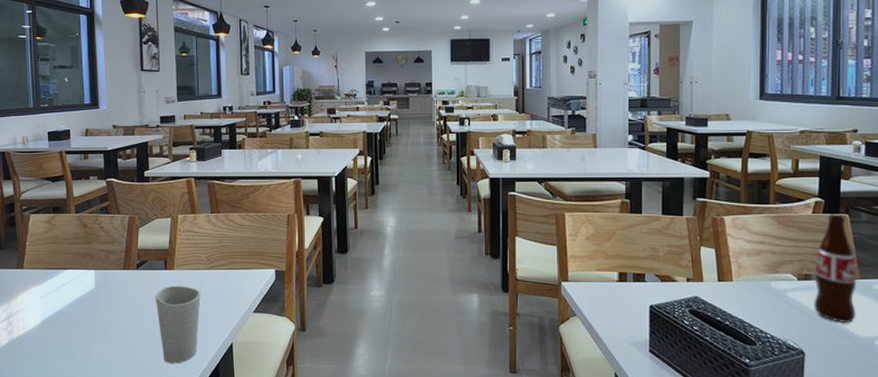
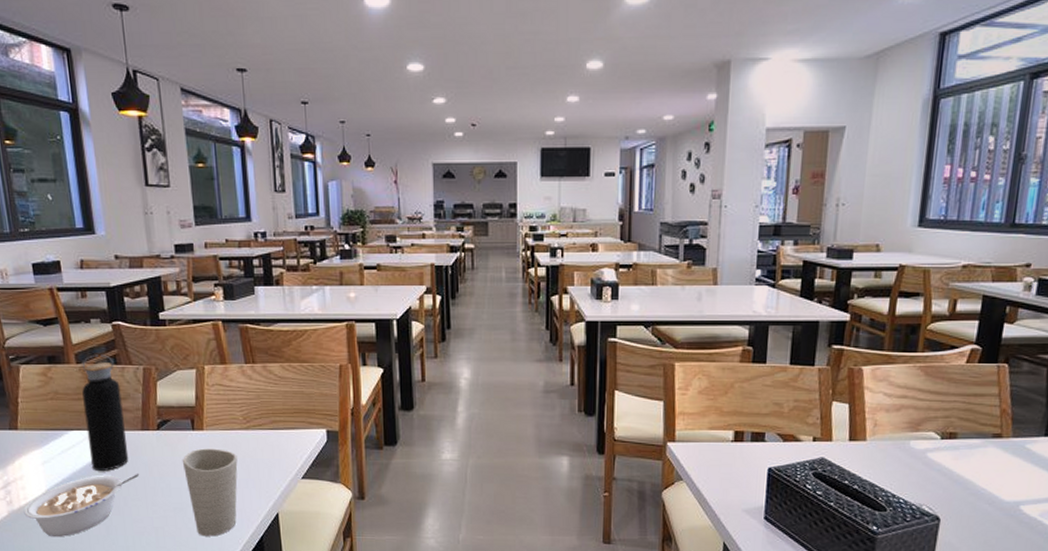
legume: none [22,307,119,363] -> present [24,474,140,537]
water bottle: none [78,206,112,306] -> present [82,354,129,472]
bottle: present [814,214,857,323] -> none [956,364,1010,486]

